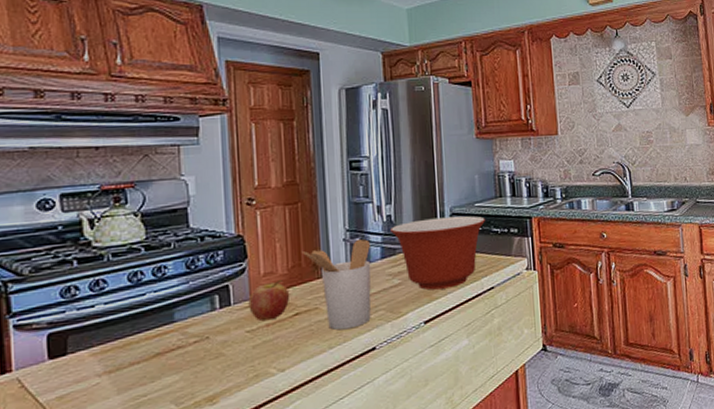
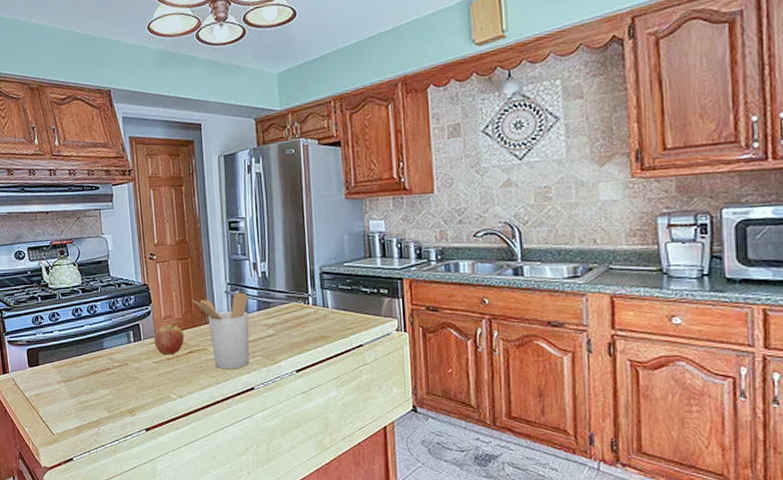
mixing bowl: present [390,215,485,290] -> none [265,274,354,342]

